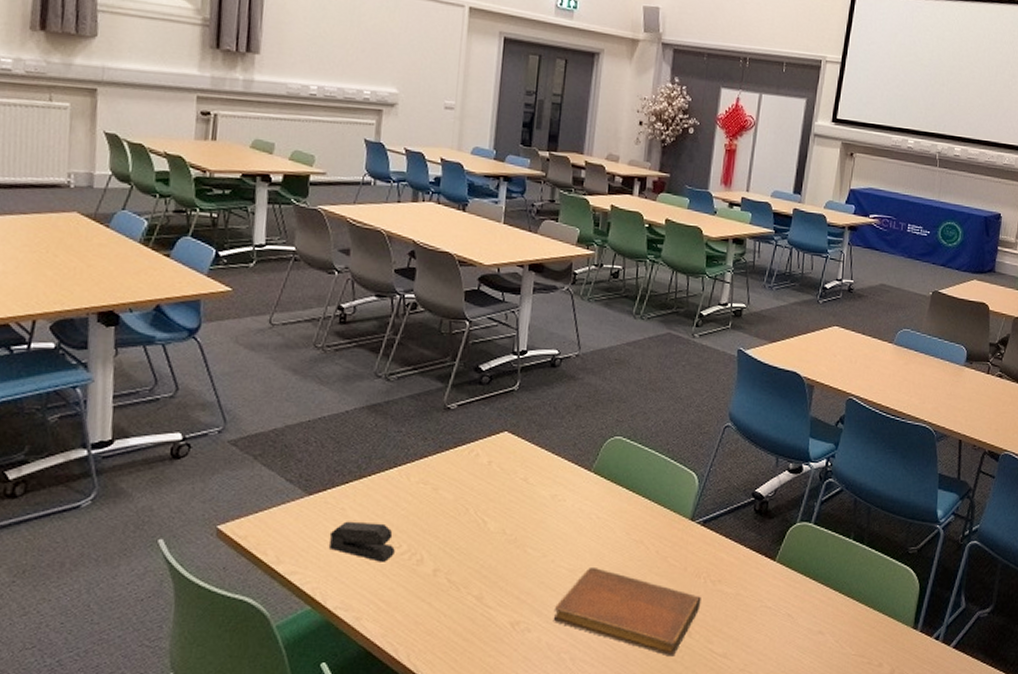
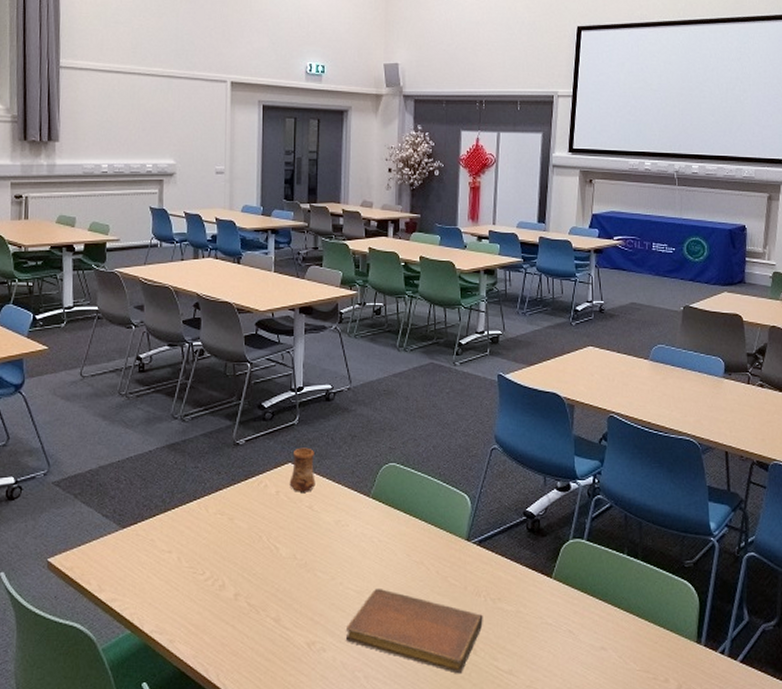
stapler: present [329,521,395,562] -> none [142,551,199,588]
cup: none [504,415,534,464] -> present [289,447,316,492]

